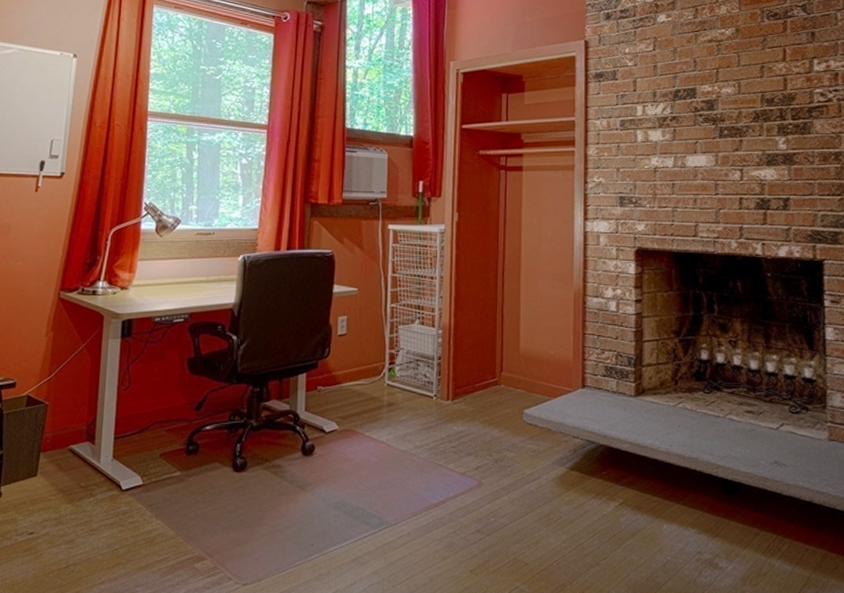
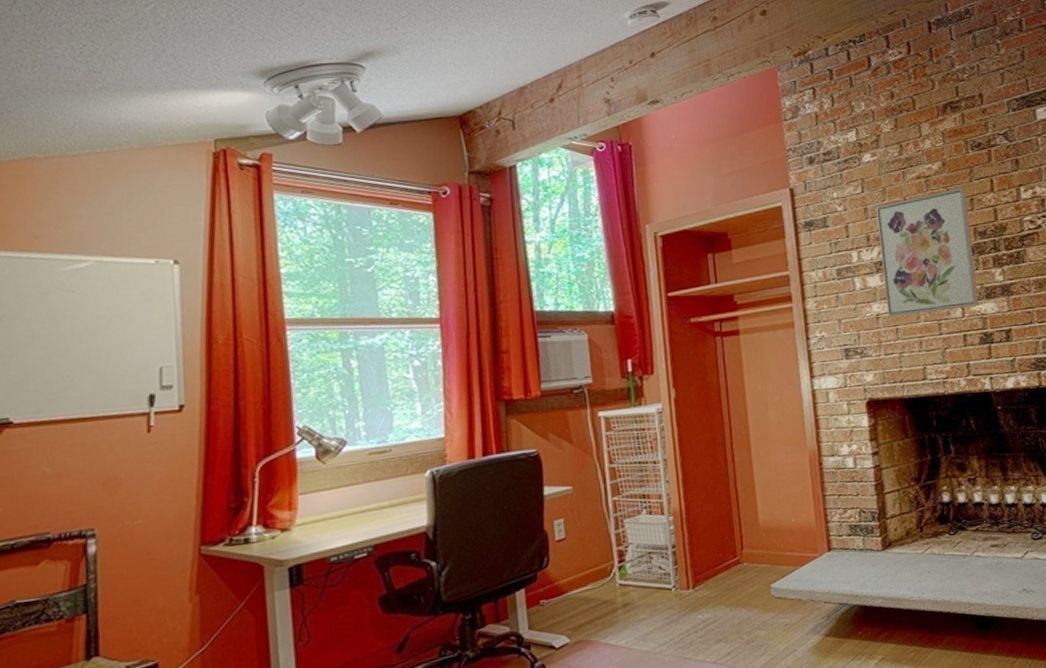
wall art: none [665,54,758,172] -> present [875,187,979,317]

